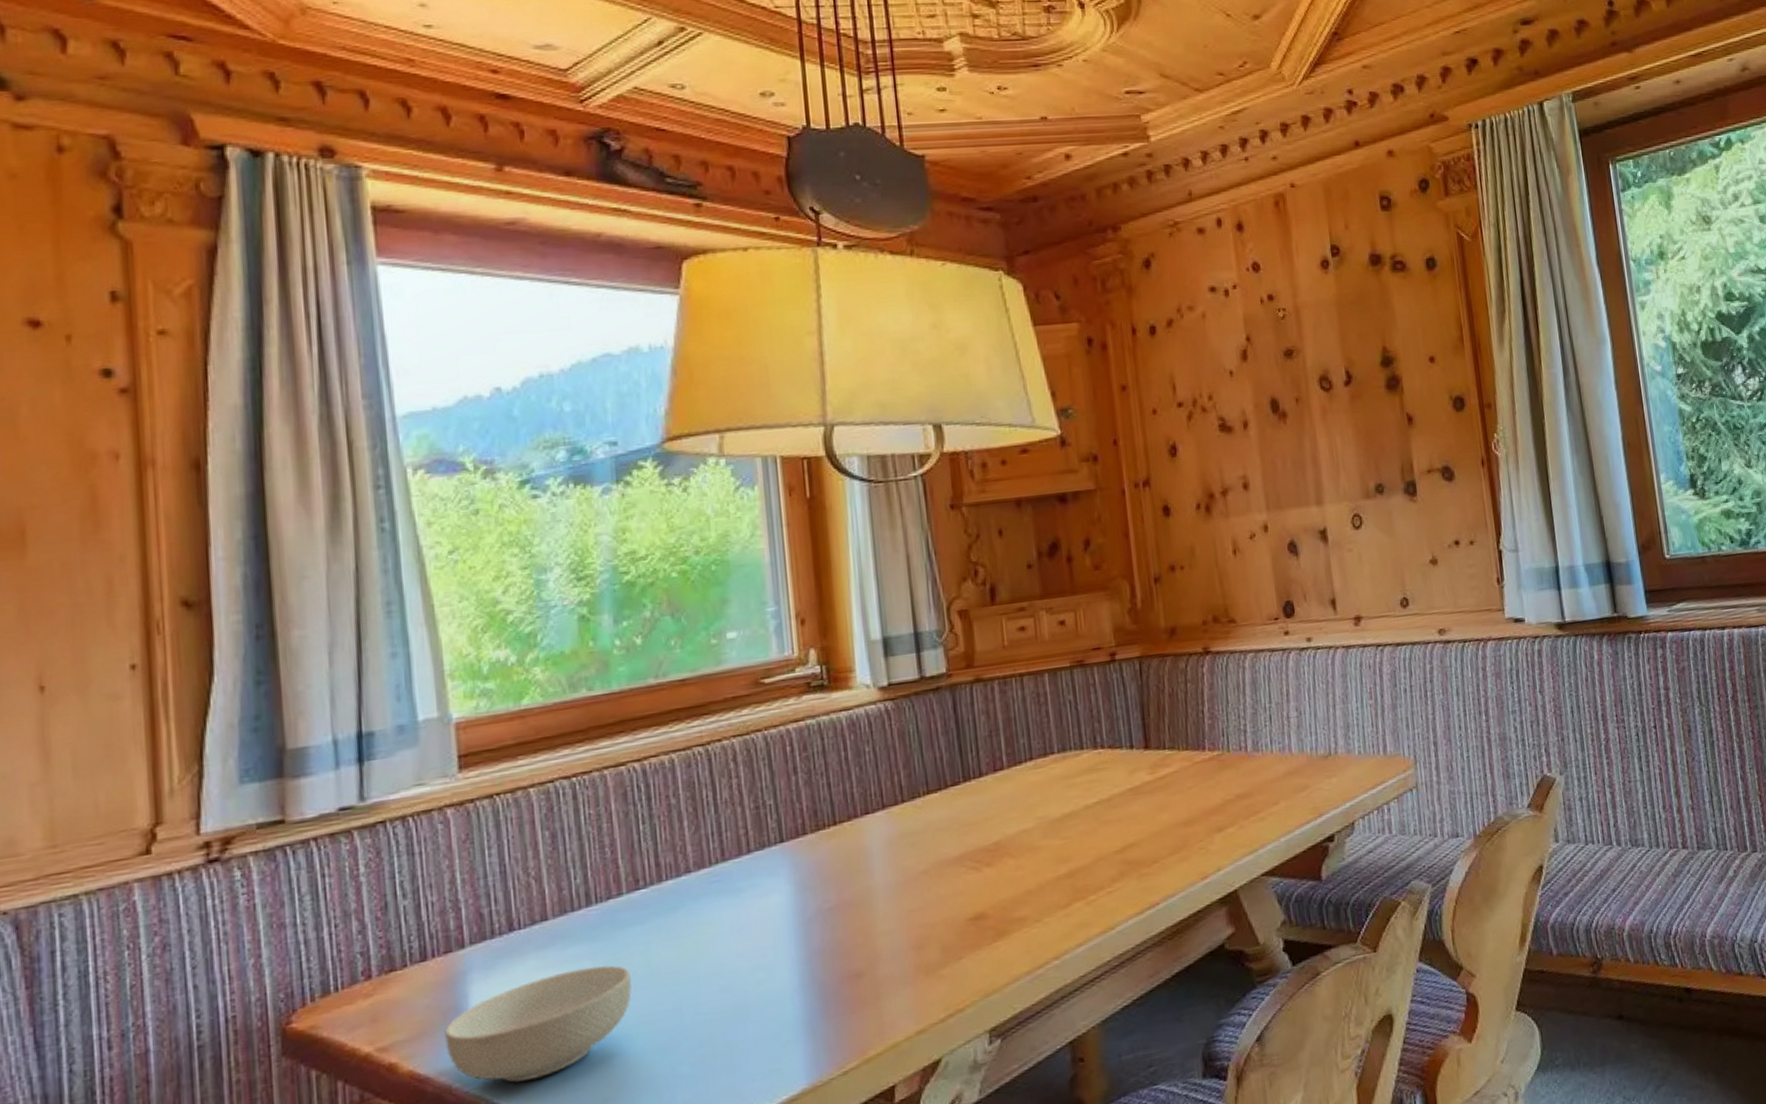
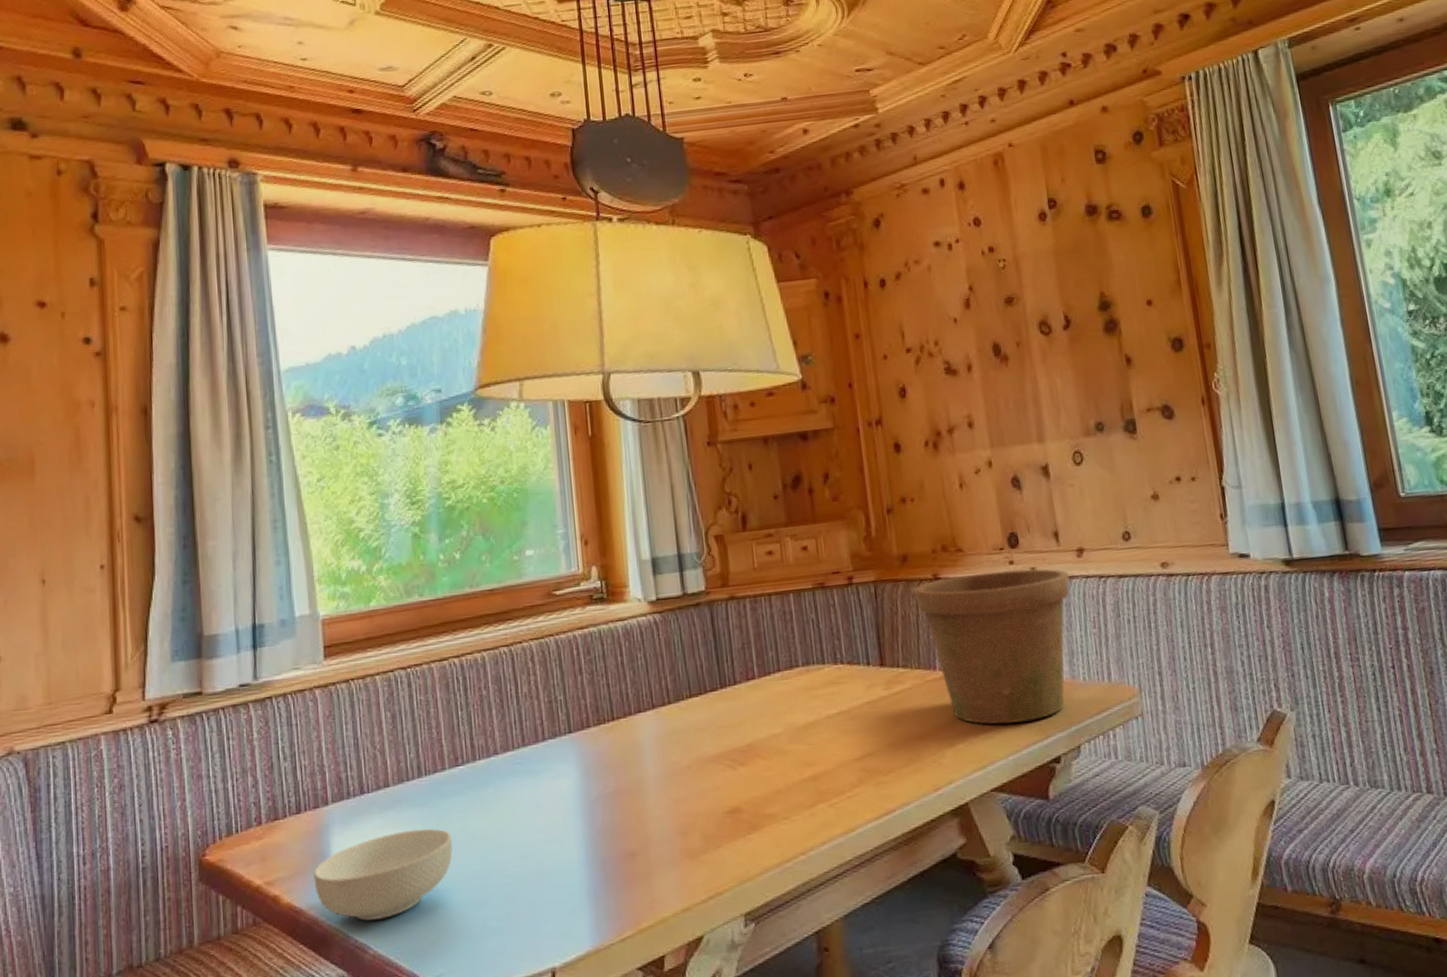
flower pot: none [1182,638,1346,806] -> present [914,569,1070,725]

